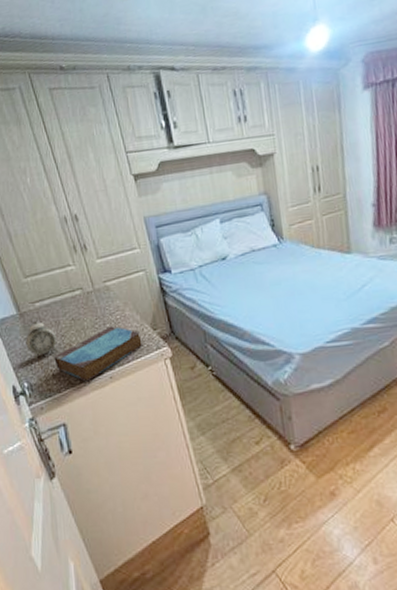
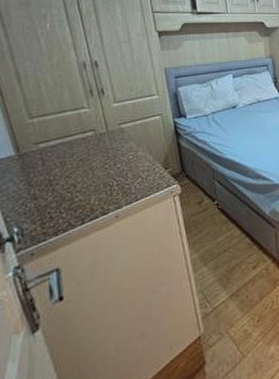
alarm clock: present [25,316,58,360] -> none [21,157,60,203]
book: present [54,326,144,382] -> none [54,166,154,223]

